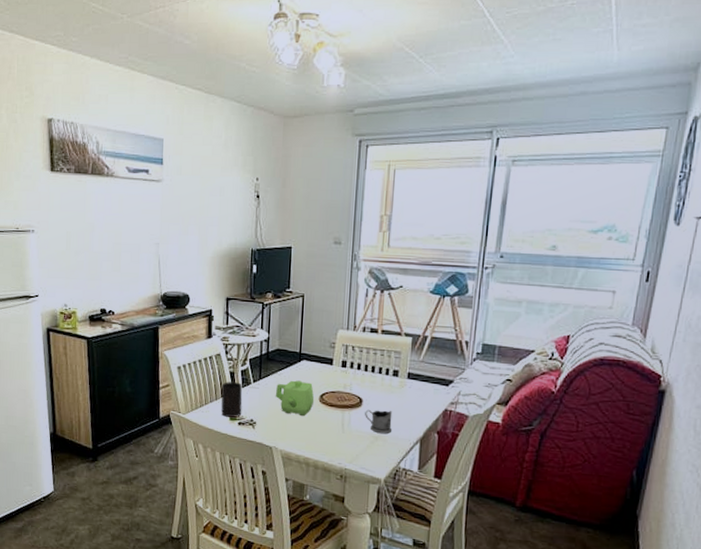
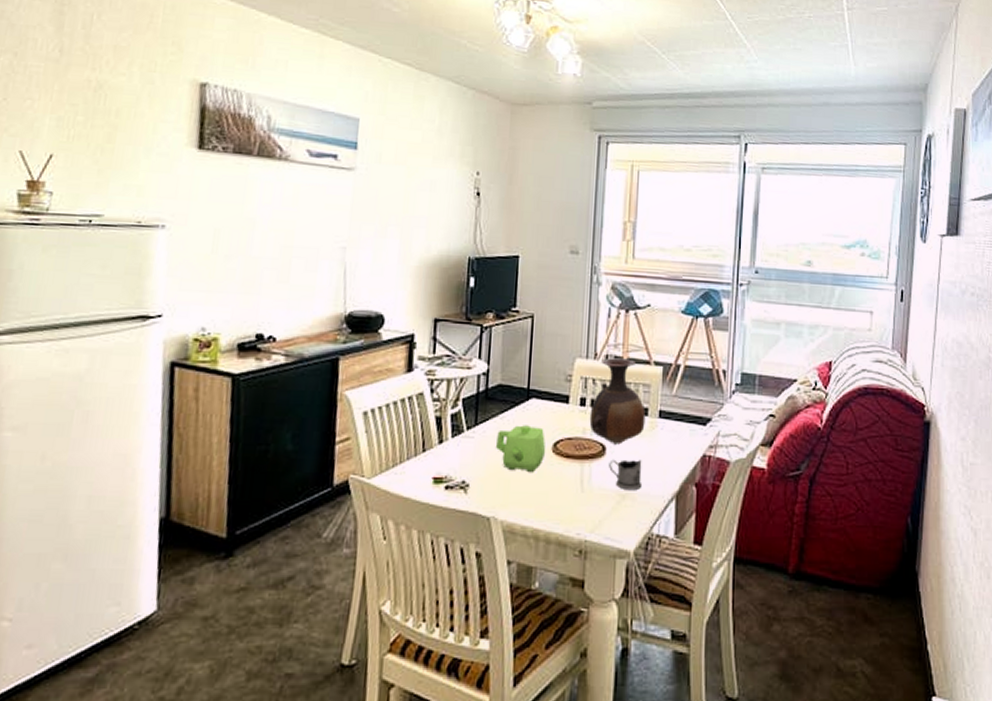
cup: present [221,382,242,418] -> none [422,430,452,479]
vase: none [349,329,396,398] -> present [589,358,646,445]

